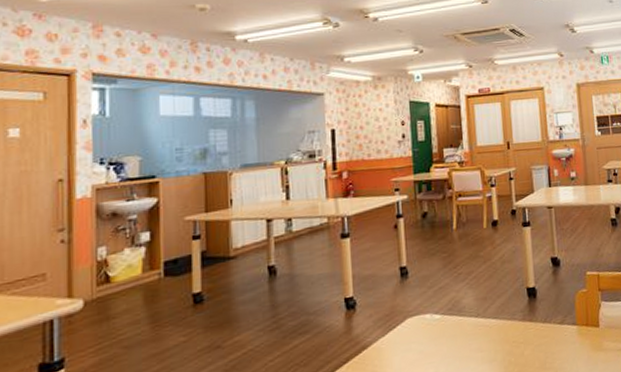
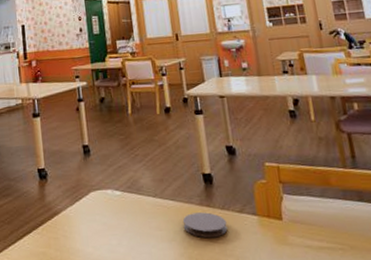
coaster: none [504,327,549,354] -> present [182,212,228,238]

